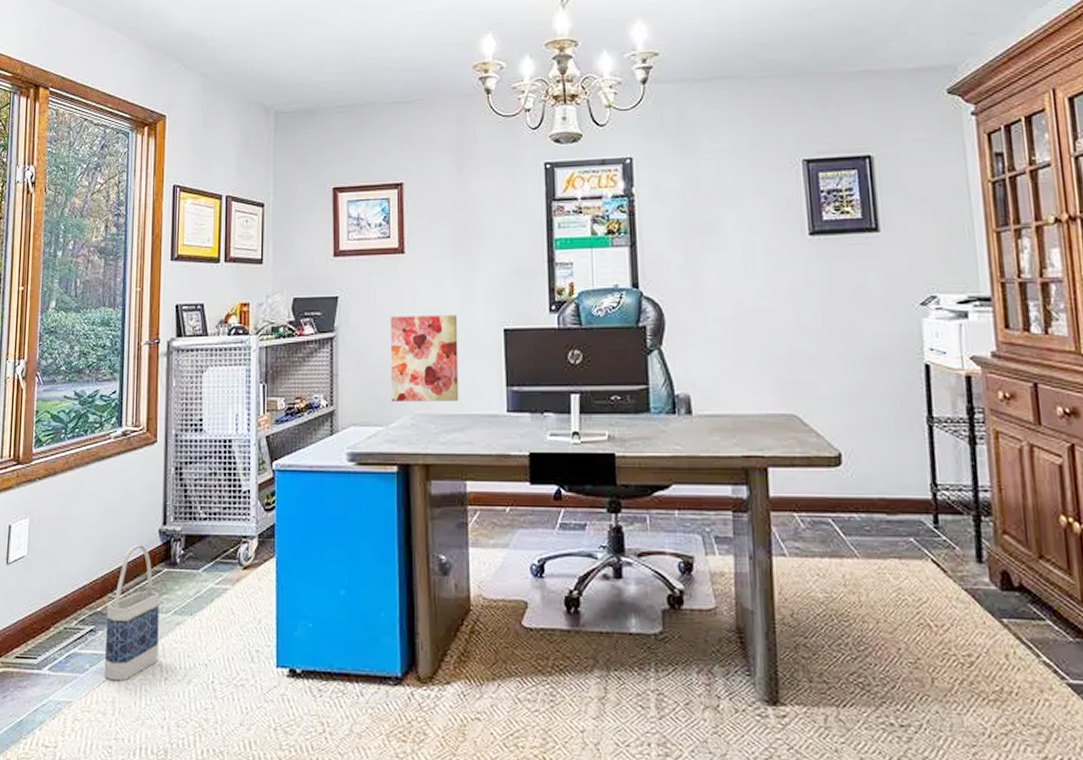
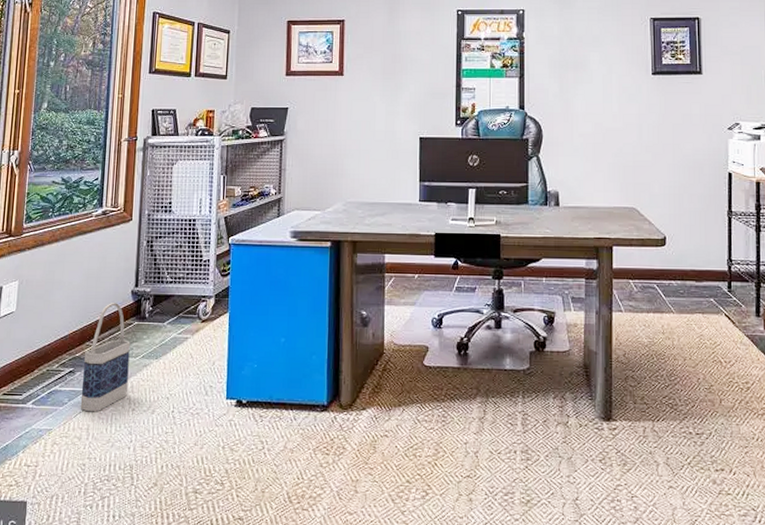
wall art: present [390,315,459,401] -> none [328,125,384,192]

